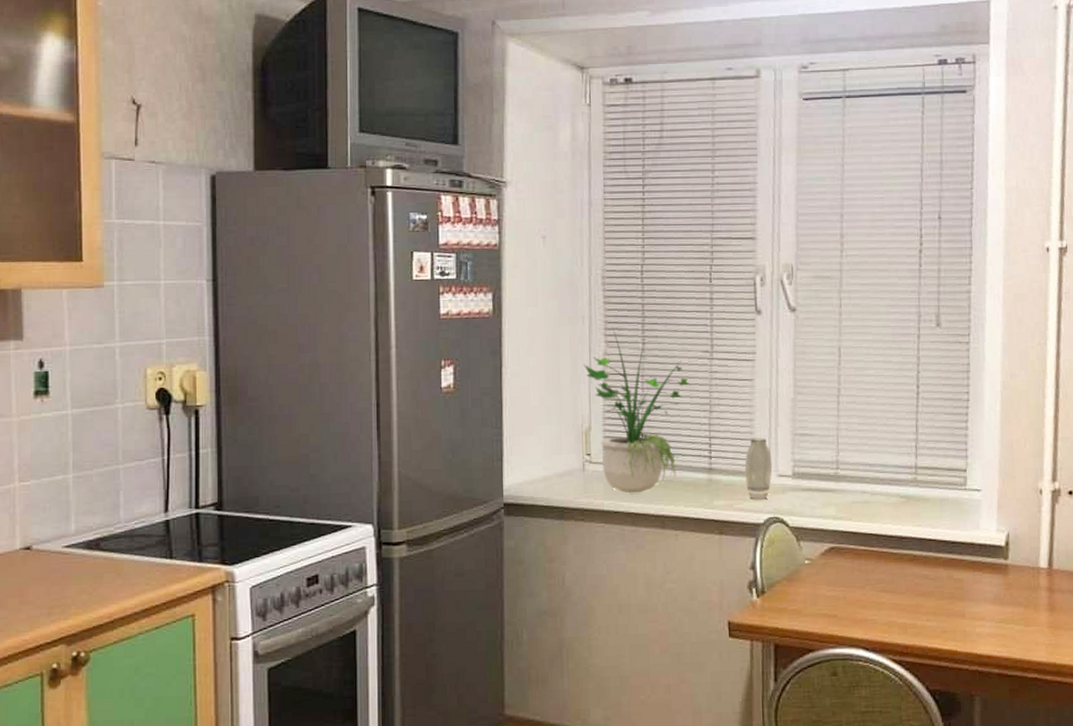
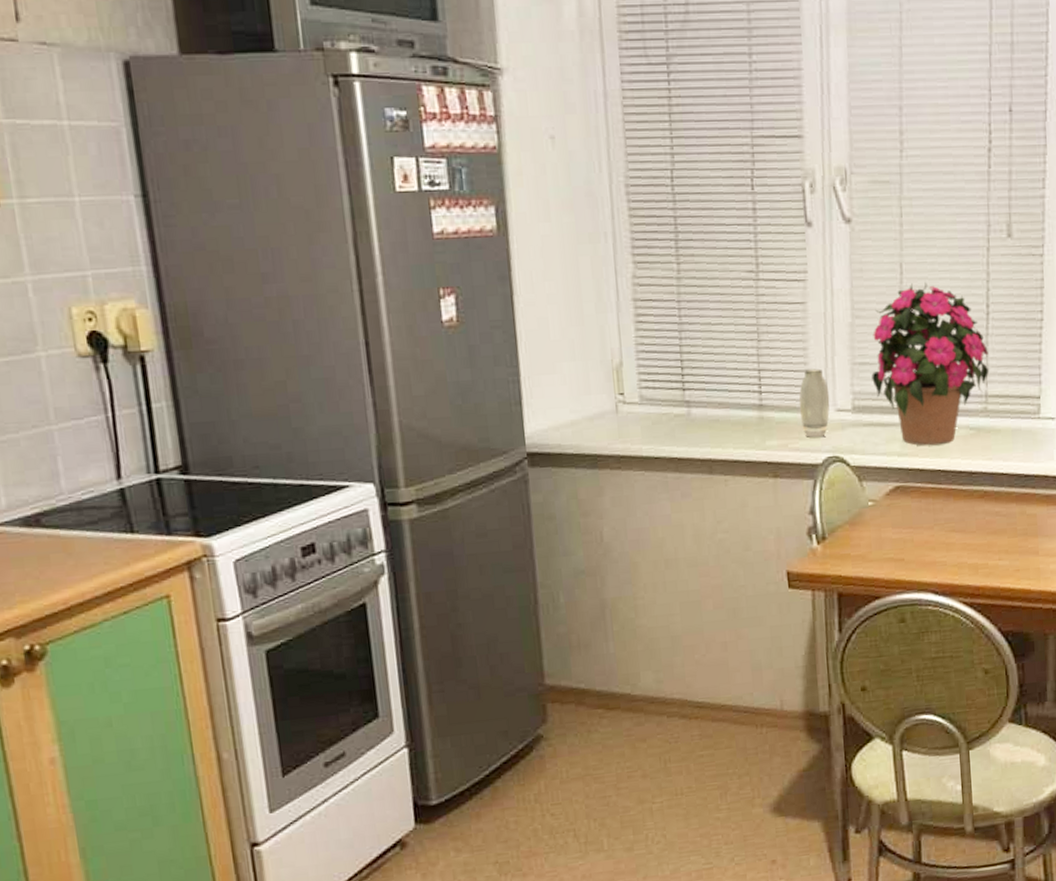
potted plant: present [583,327,690,493] -> none [609,245,734,436]
potted flower: none [811,364,919,511] -> present [871,282,990,446]

